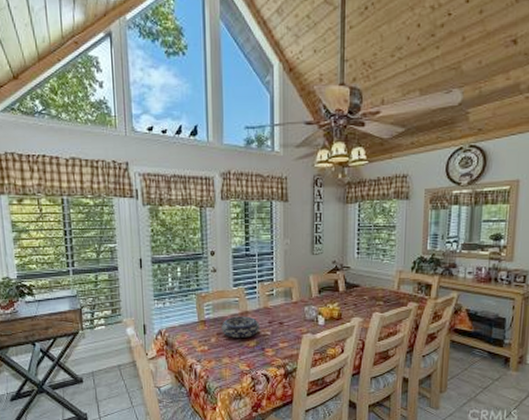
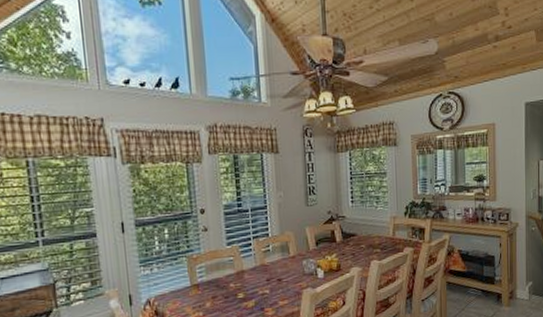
decorative bowl: present [221,316,260,338] -> none [216,275,258,300]

